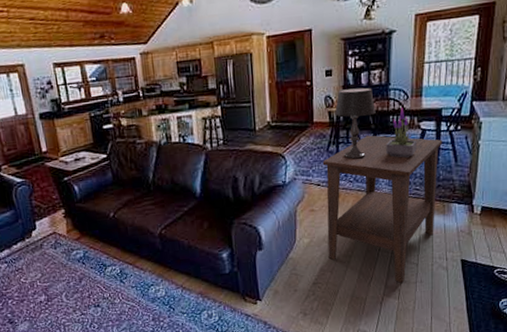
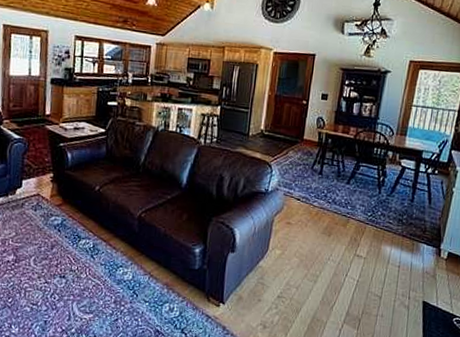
side table: present [322,135,443,283] -> none [296,162,420,313]
table lamp: present [335,87,376,160] -> none [324,114,362,183]
potted plant: present [386,108,418,158] -> none [366,142,397,191]

